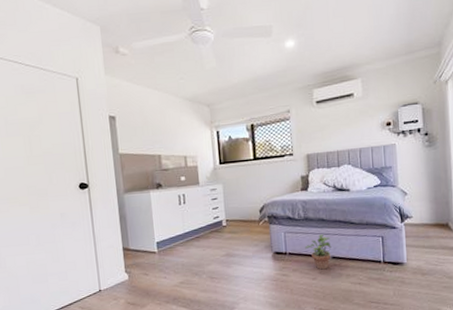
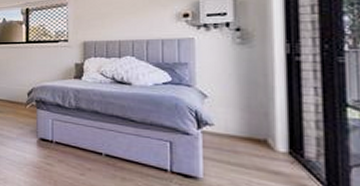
potted plant: present [305,234,332,270] -> none [74,127,105,167]

